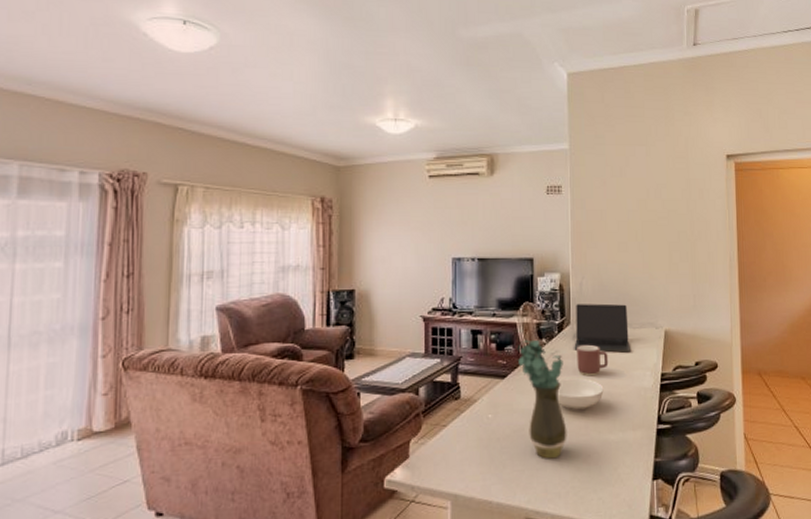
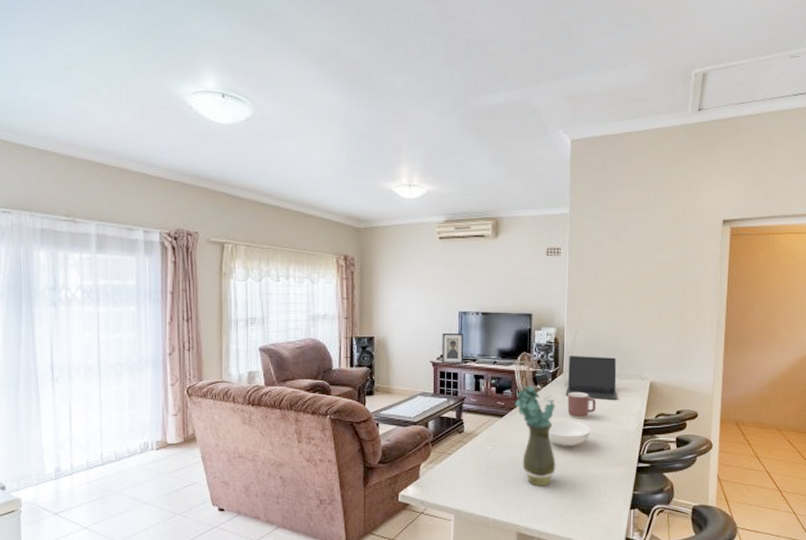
picture frame: none [433,282,459,318] -> present [441,332,464,364]

